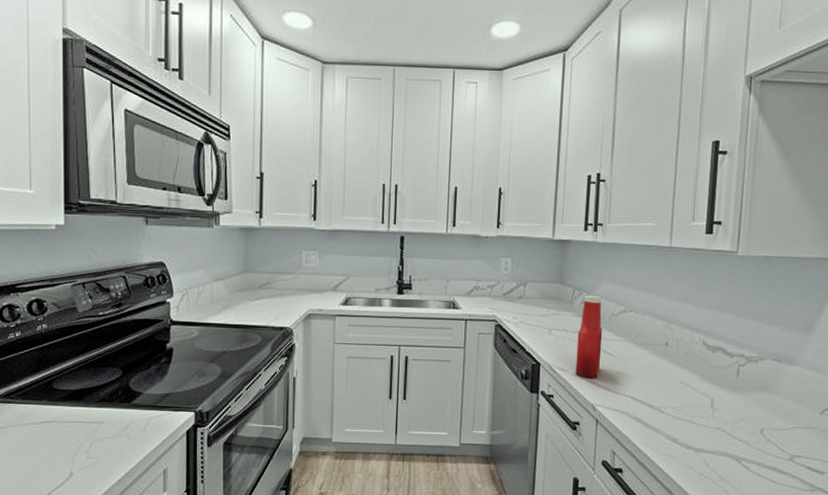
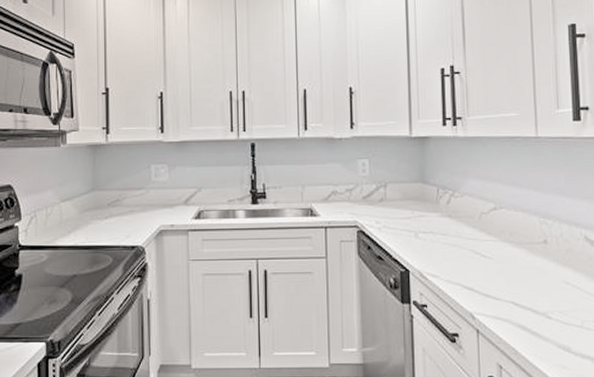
ketchup bottle: present [575,295,603,379] -> none [447,193,475,284]

